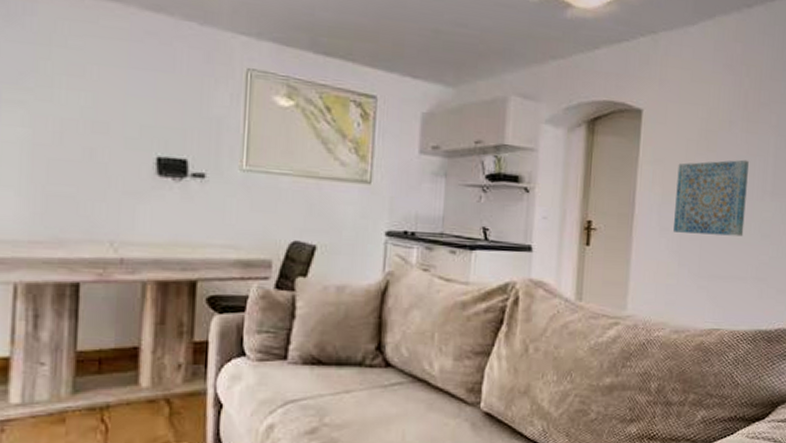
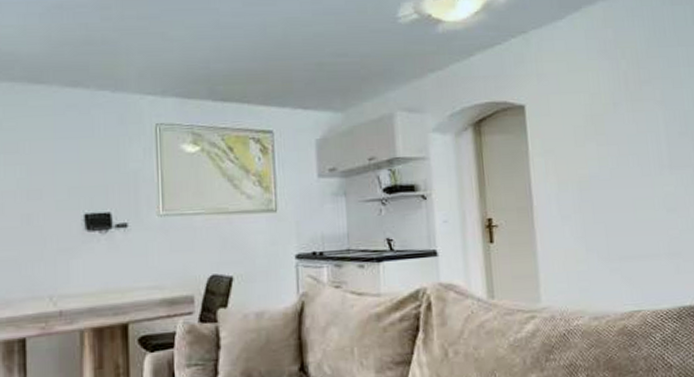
wall art: present [674,159,749,237] -> none [569,138,648,218]

